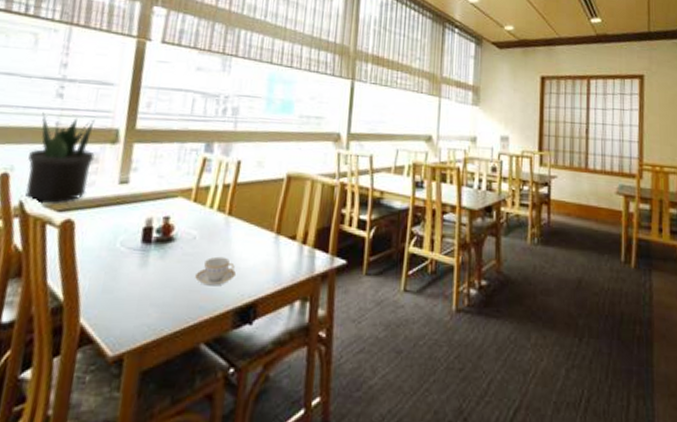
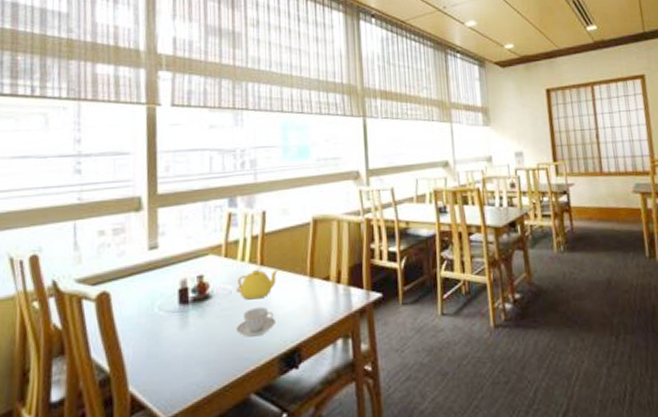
planter: present [25,112,95,203] -> none [55,190,121,279]
teapot: none [200,218,246,249] -> present [236,269,279,300]

